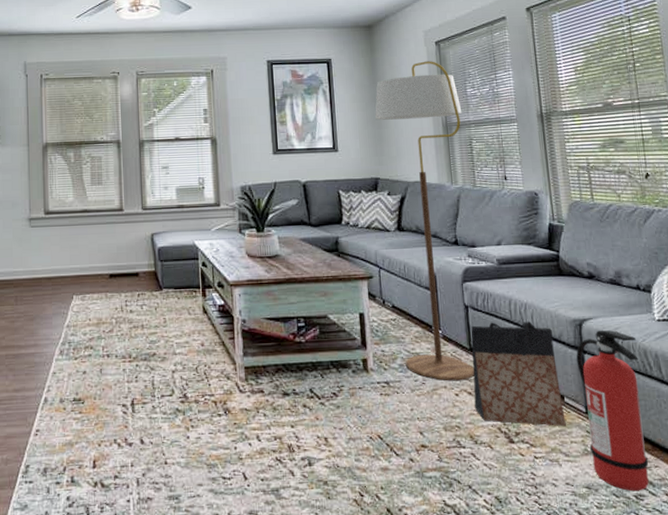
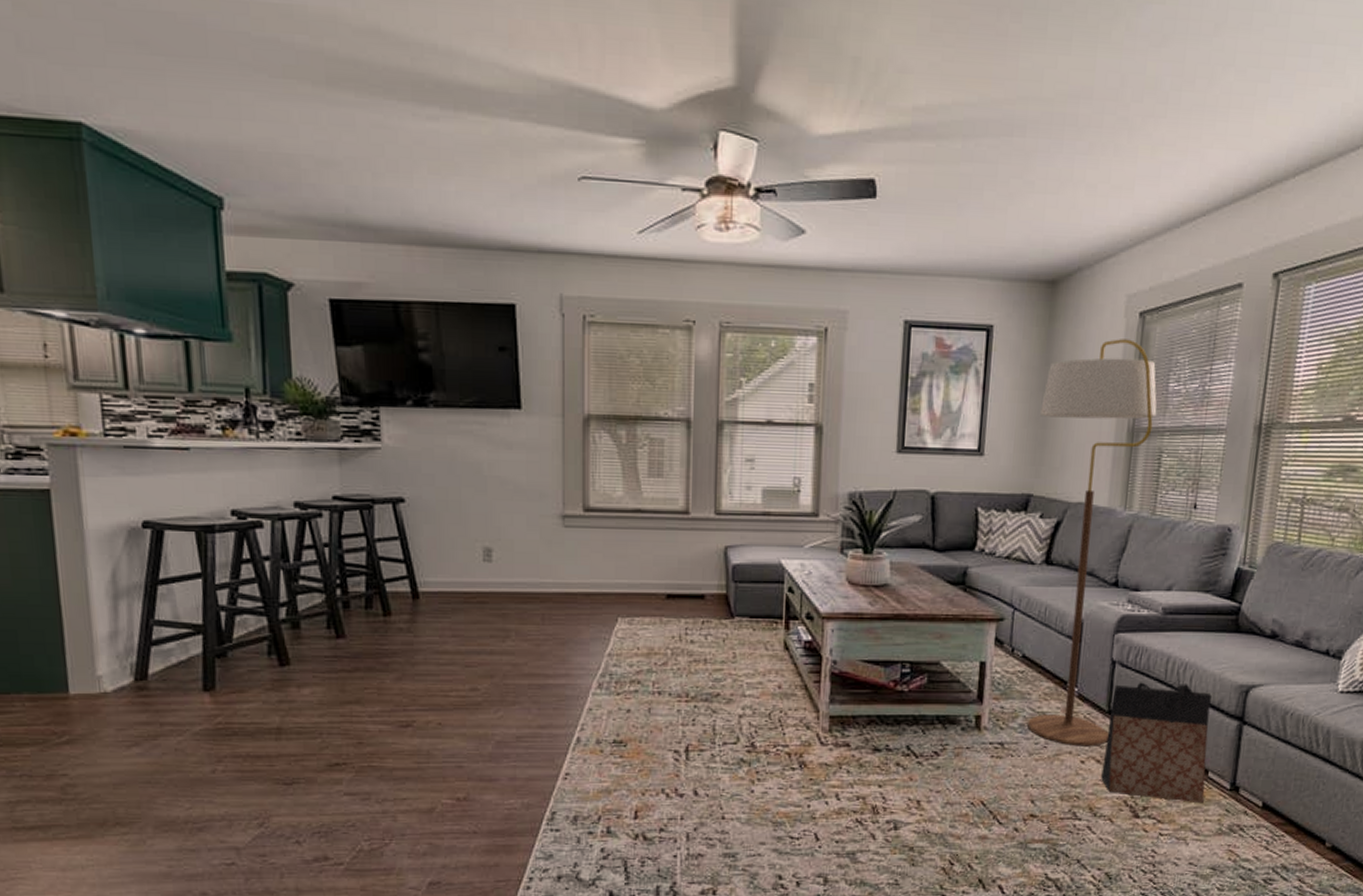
fire extinguisher: present [576,330,649,492] -> none [1224,699,1309,875]

